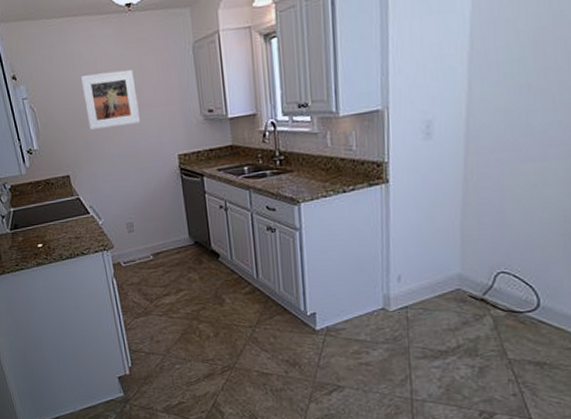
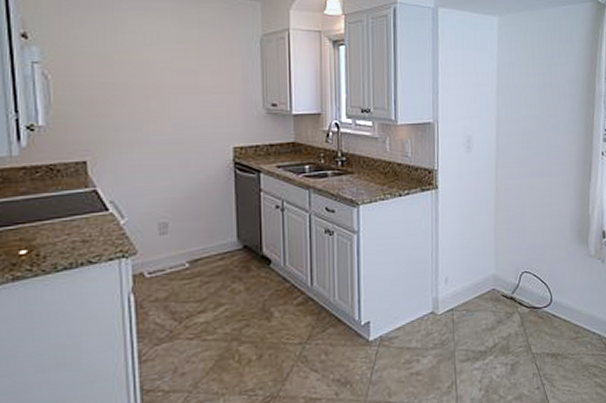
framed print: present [80,70,140,130] -> none [121,48,192,109]

